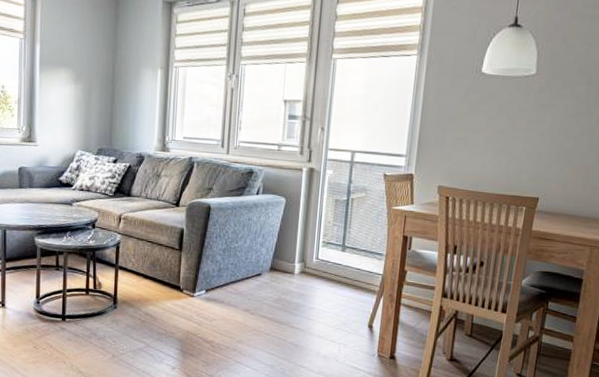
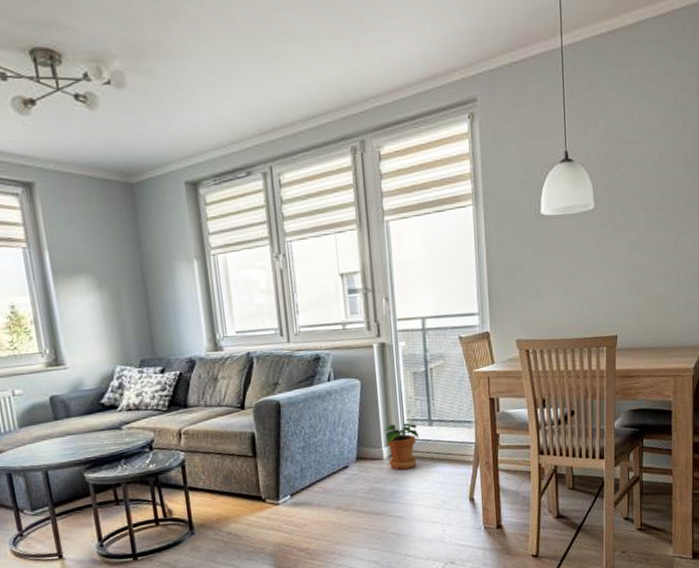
potted plant: none [299,244,331,287] -> present [383,423,418,470]

